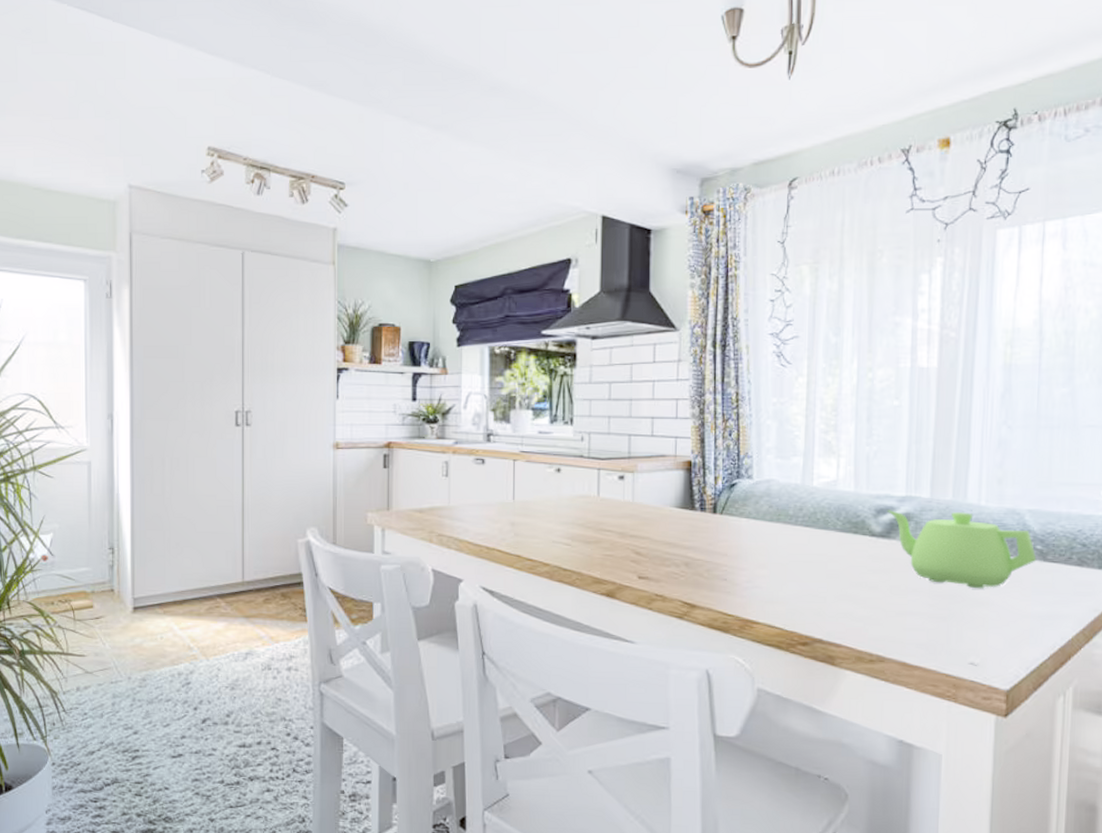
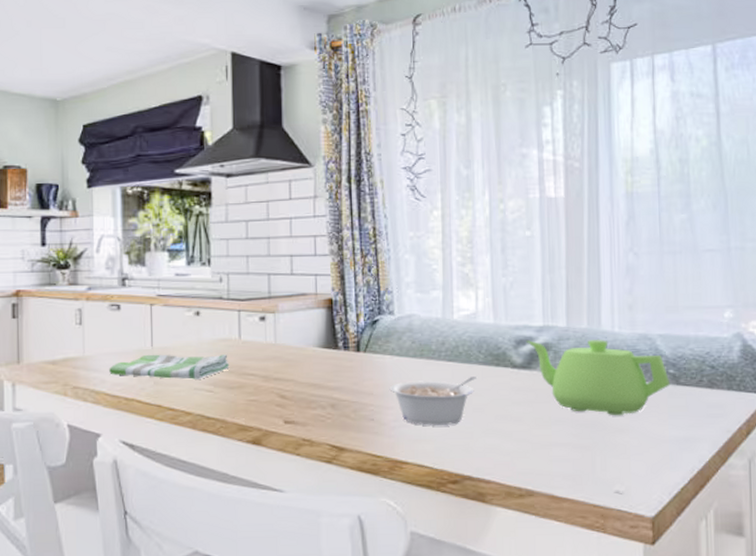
dish towel: none [472,507,587,533] -> present [109,354,230,379]
legume: none [744,543,833,590] -> present [389,377,476,426]

